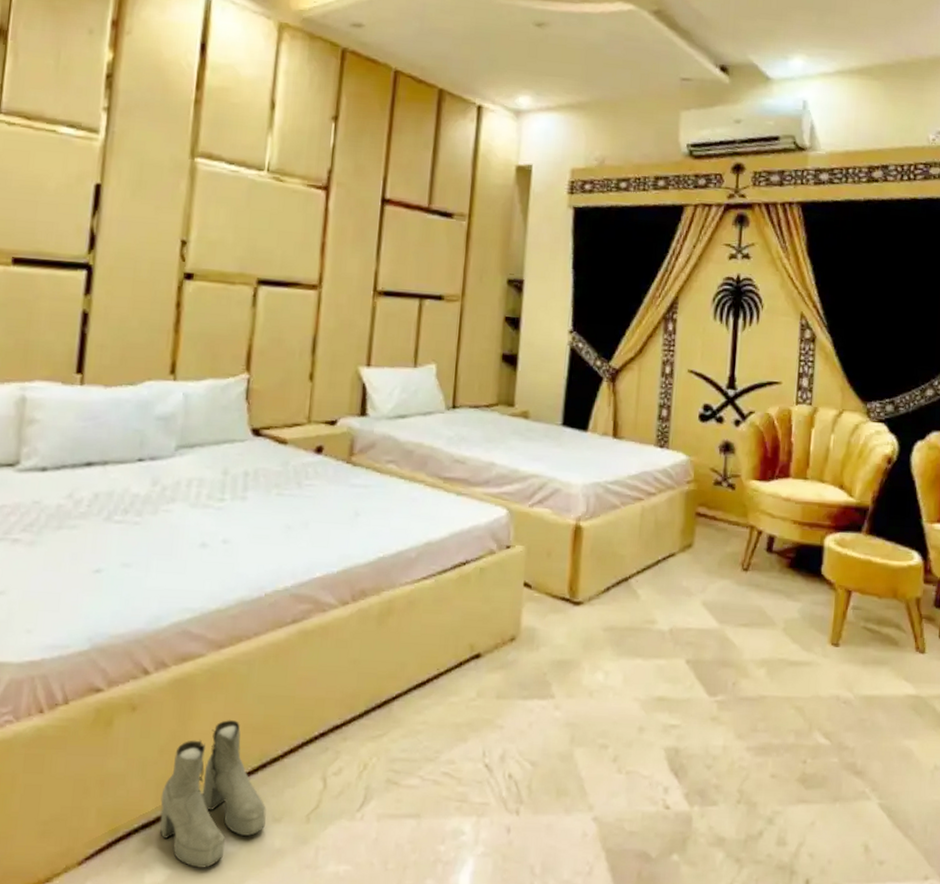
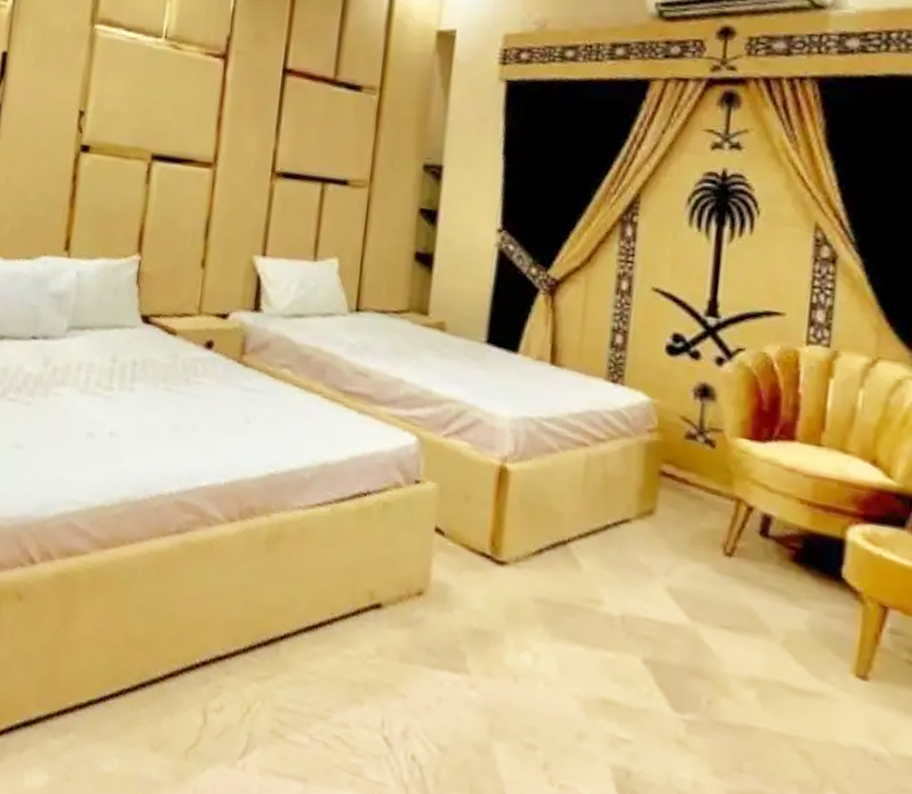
boots: present [160,719,267,868] -> none [40,627,144,784]

